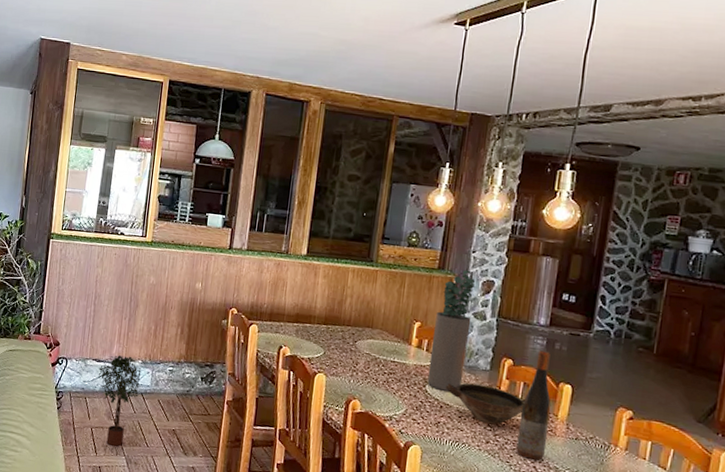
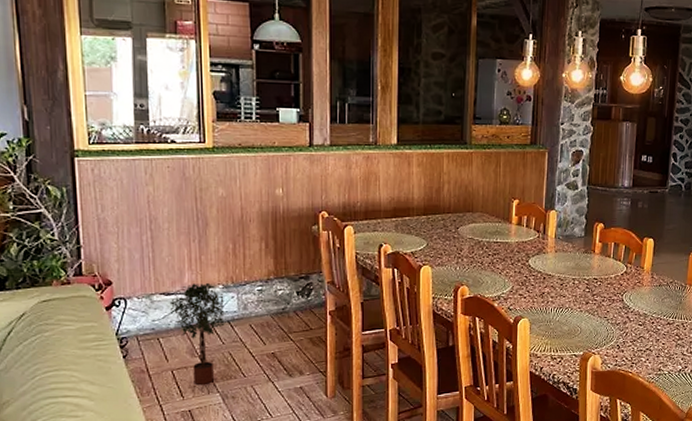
vase: present [427,266,476,391] -> none [529,138,566,262]
bowl: present [445,383,525,425] -> none [547,251,616,286]
wine bottle: present [516,349,551,461] -> none [612,210,638,311]

